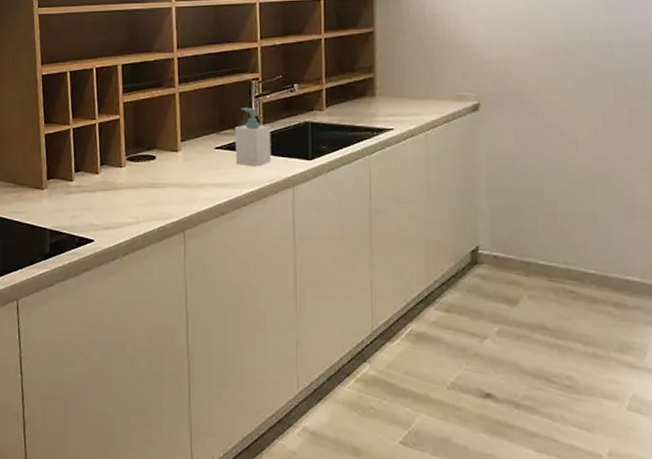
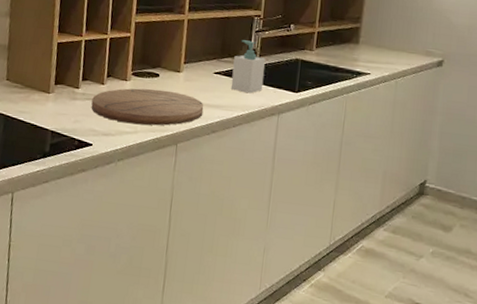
cutting board: none [87,173,209,214] -> present [91,88,204,126]

